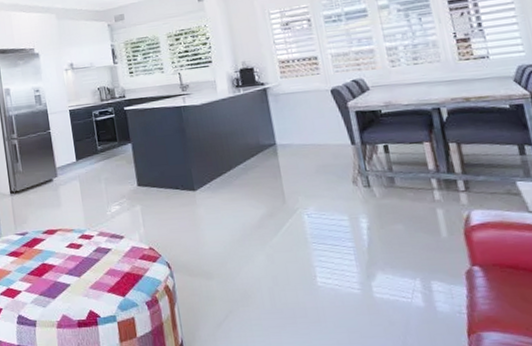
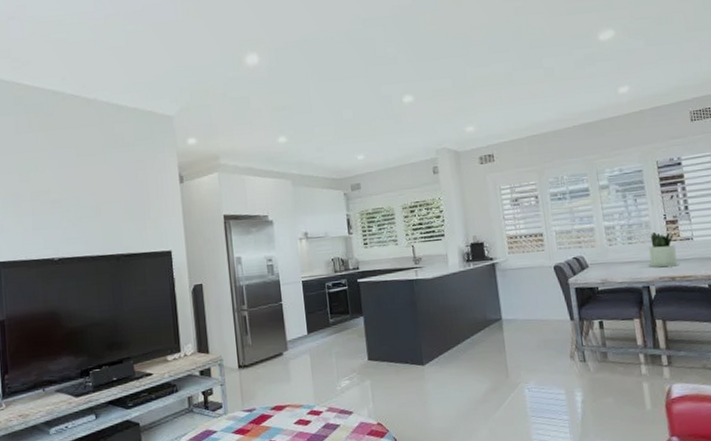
planter: none [437,50,475,89] -> present [647,231,680,268]

